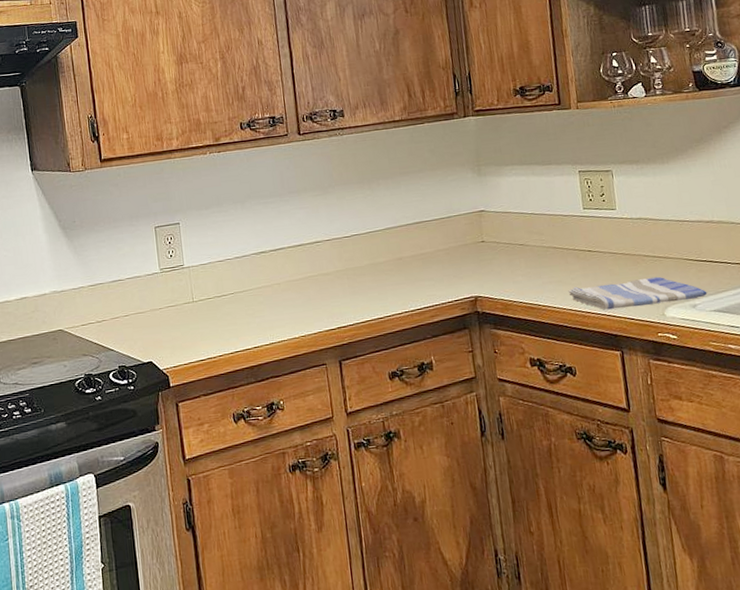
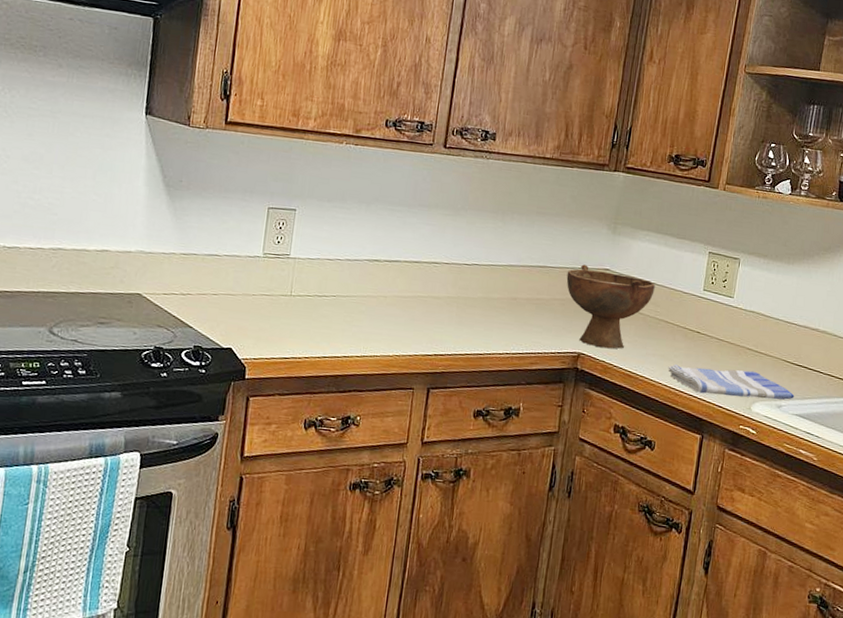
bowl: none [444,211,535,288] -> present [566,264,655,349]

